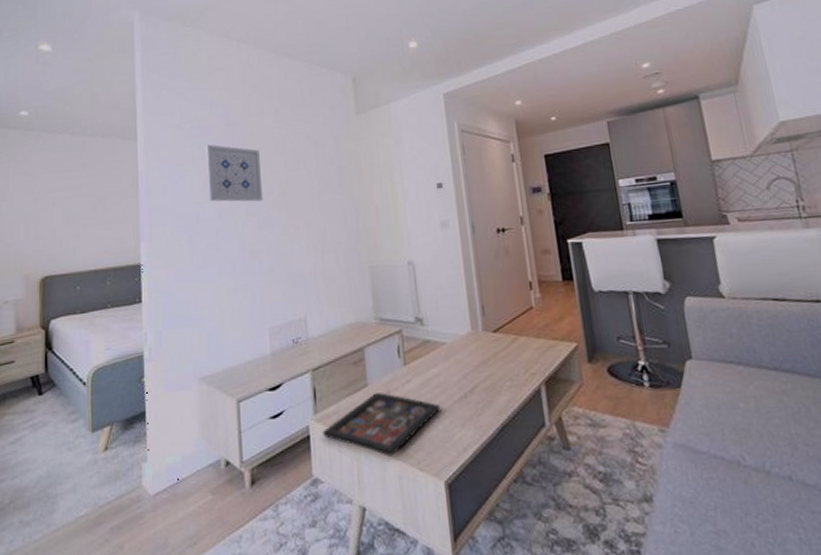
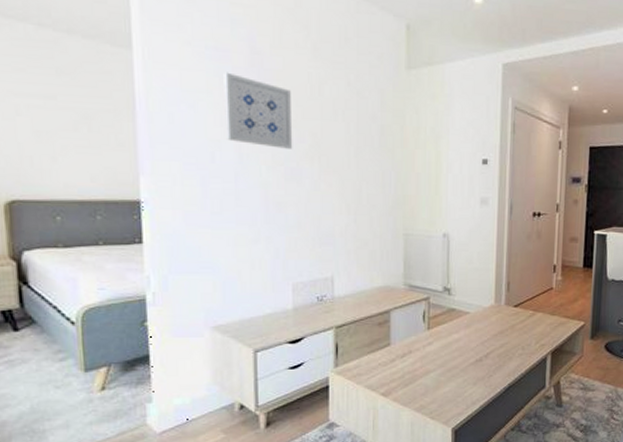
decorative tray: present [323,392,441,456] -> none [342,351,457,406]

